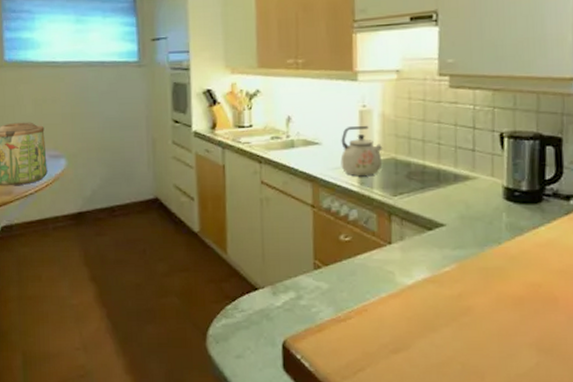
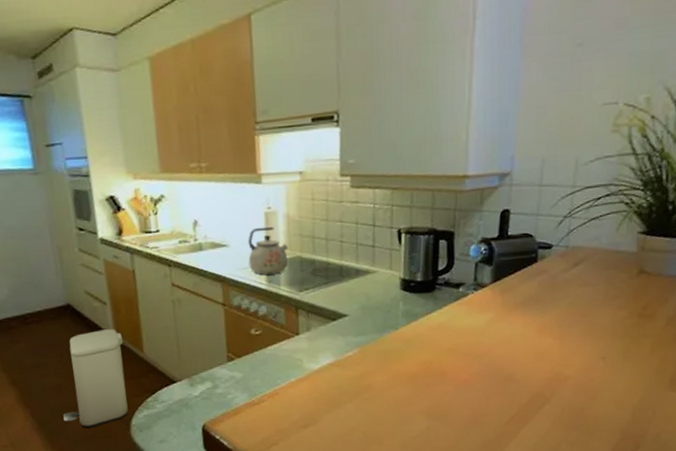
pedal bin: none [138,226,208,335] -> present [63,329,129,428]

